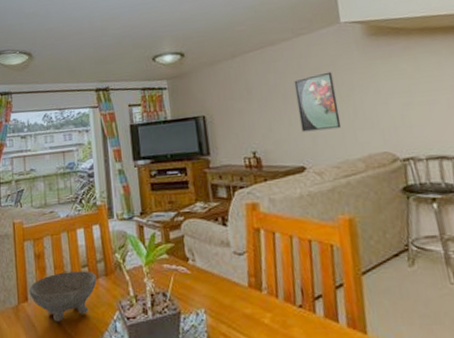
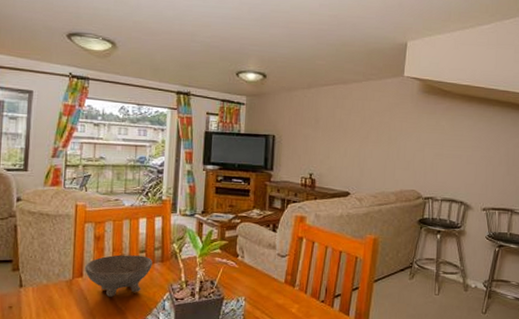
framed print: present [294,71,342,132] -> none [353,116,388,165]

